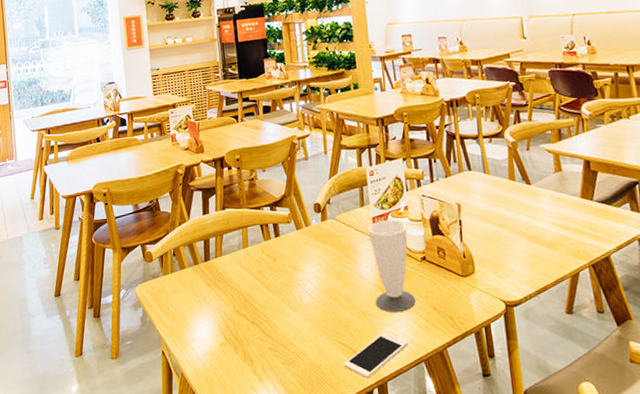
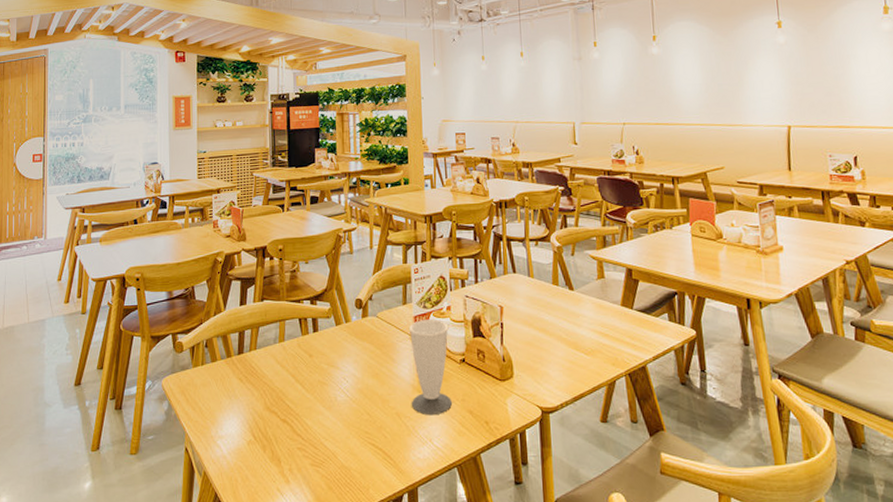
cell phone: present [343,332,409,379] -> none [374,435,443,483]

